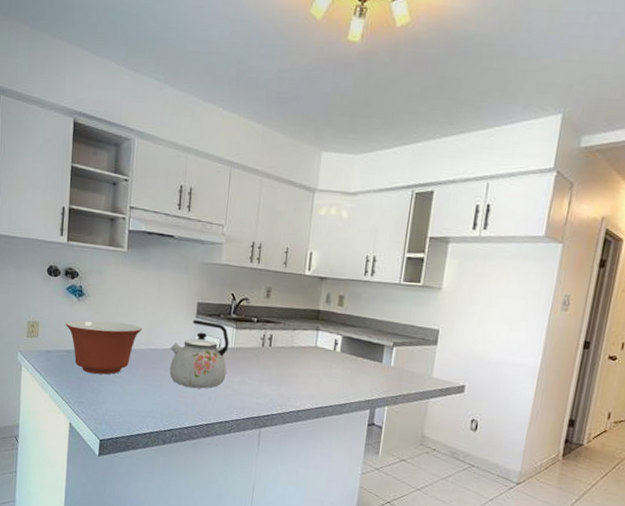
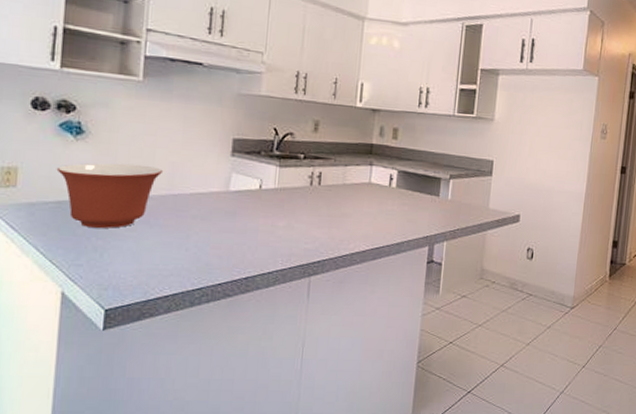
kettle: present [169,320,229,389] -> none [198,158,272,237]

